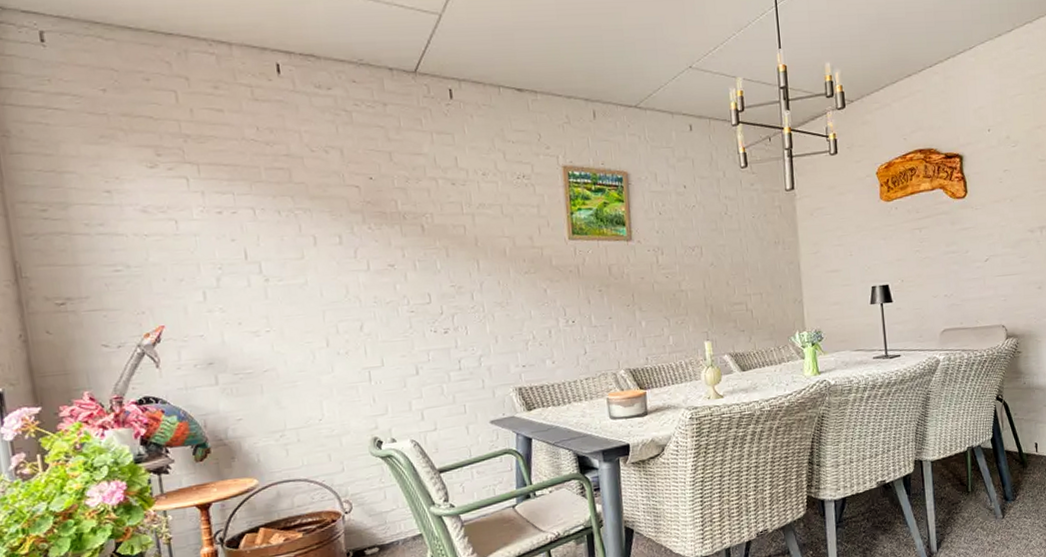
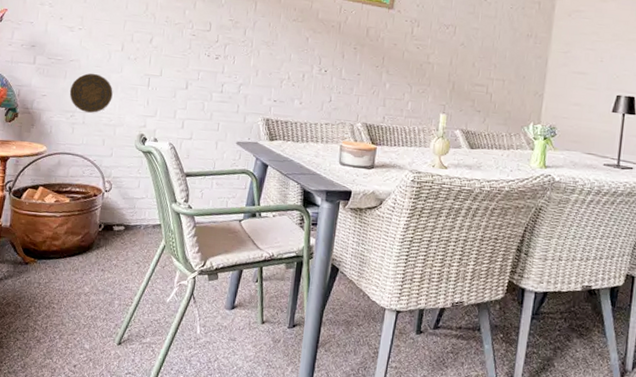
decorative plate: none [271,380,329,428] -> present [69,73,113,113]

